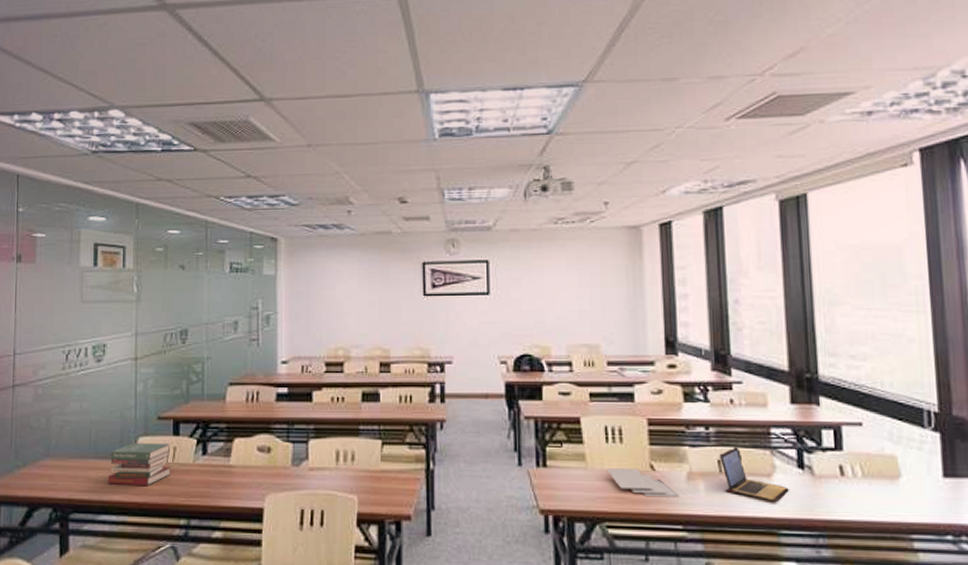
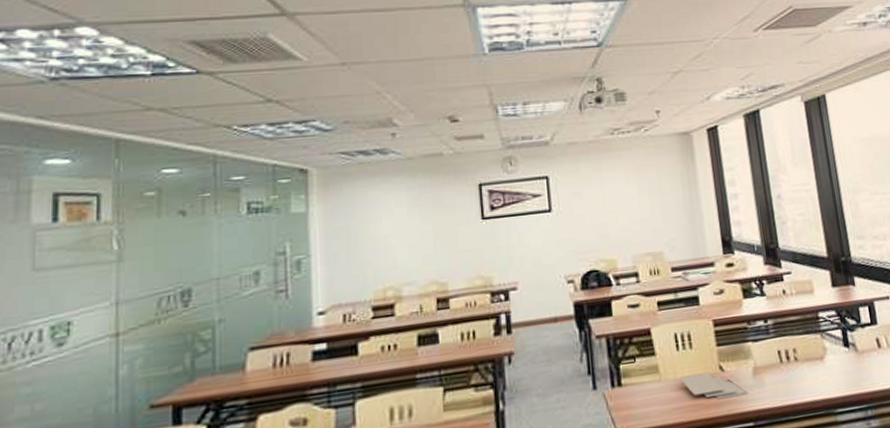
laptop: present [719,446,789,501] -> none [778,334,839,383]

